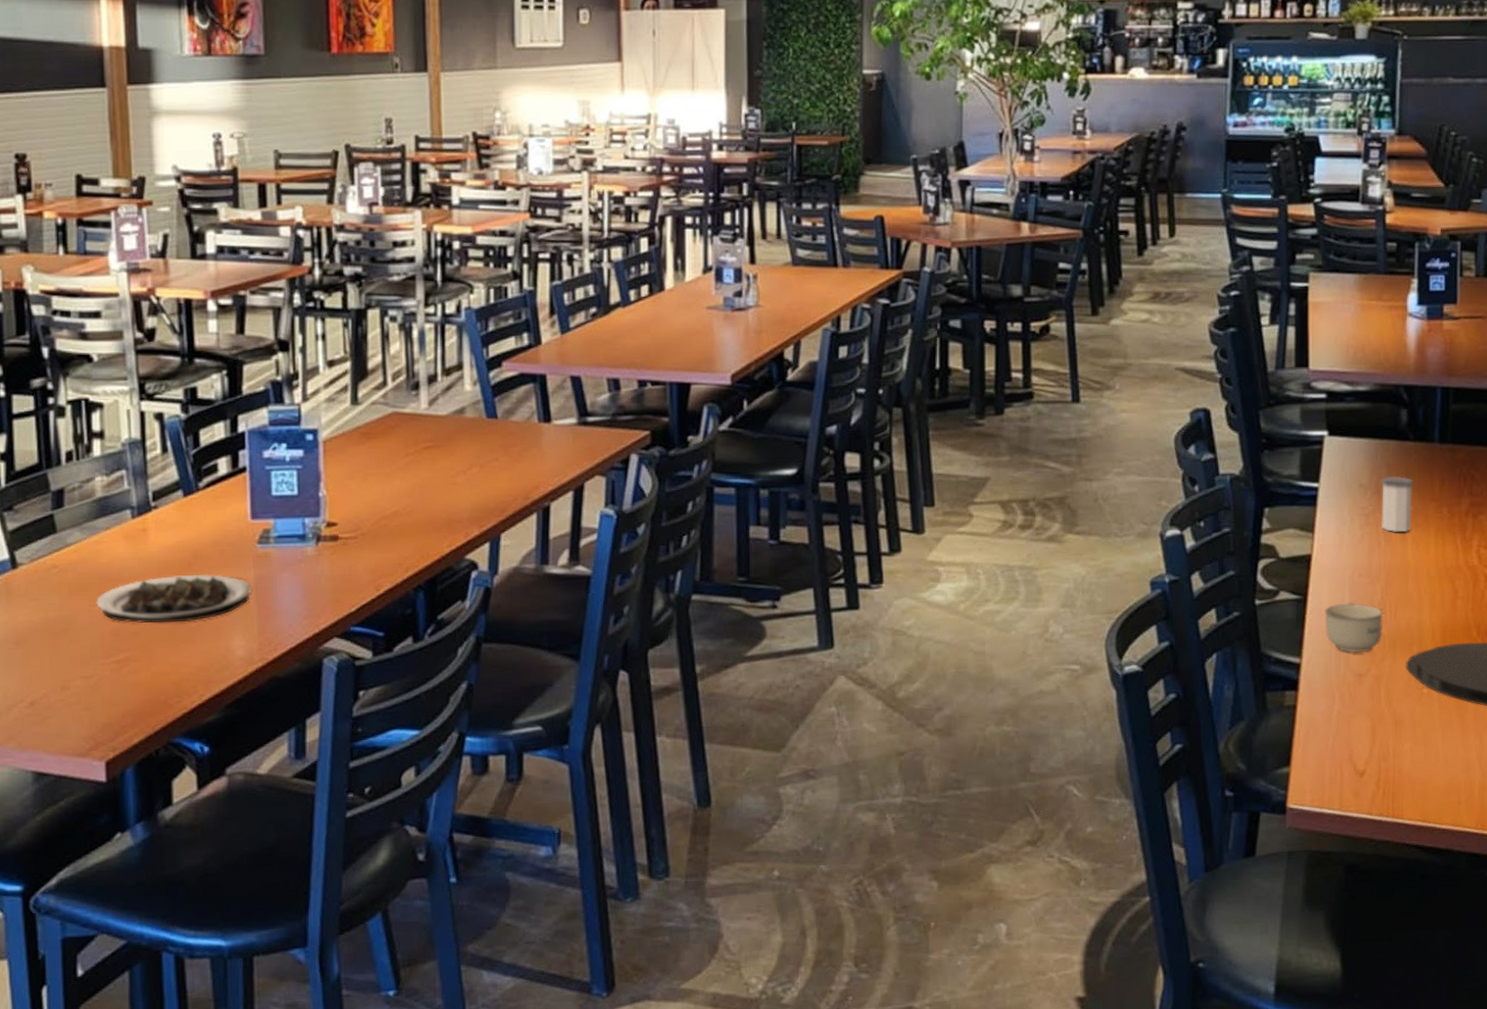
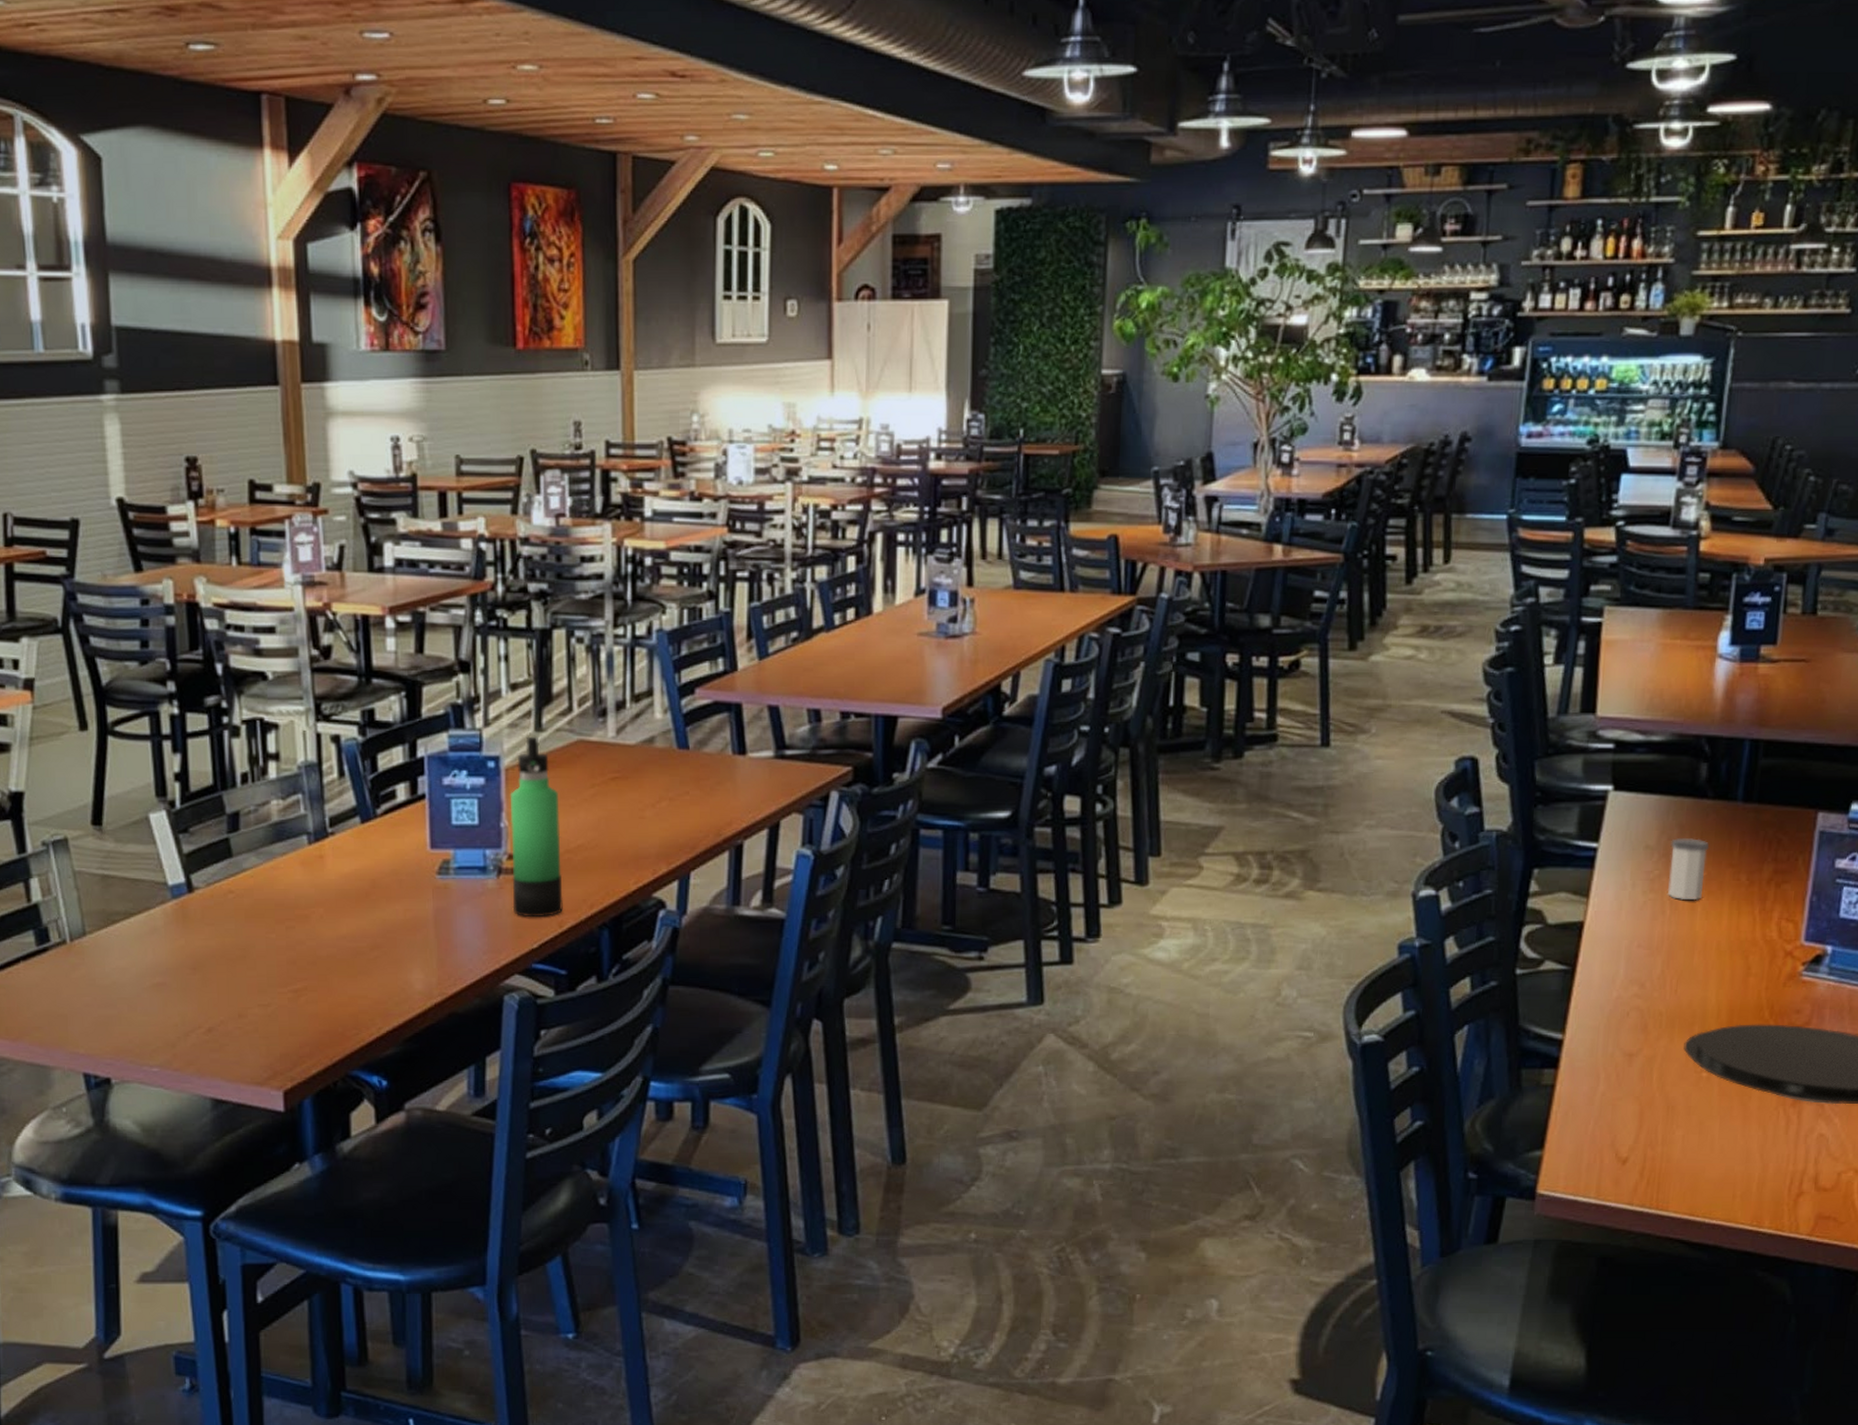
plate: present [96,574,253,624] -> none [273,904,432,953]
thermos bottle: none [328,410,380,581] -> present [510,736,563,916]
cup: present [1325,602,1382,653] -> none [1594,975,1661,1031]

